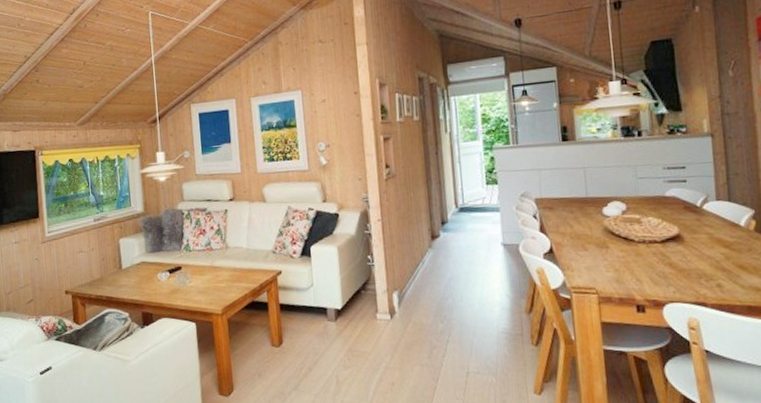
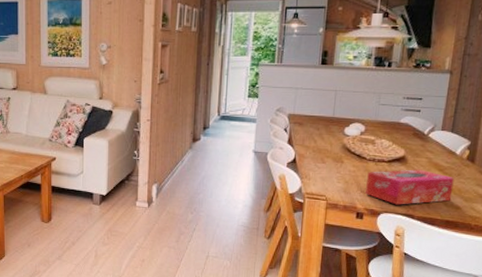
tissue box: none [640,247,748,292] -> present [366,169,454,205]

